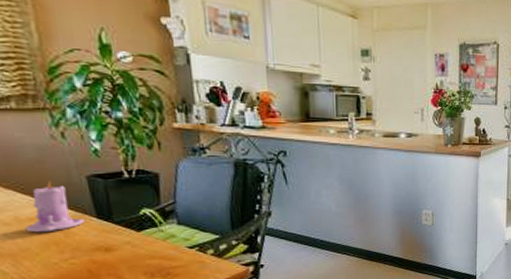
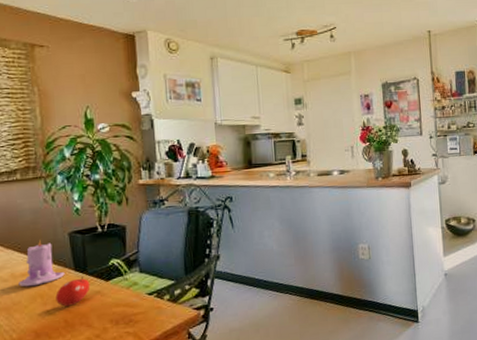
fruit: none [74,225,118,256] -> present [55,277,91,307]

